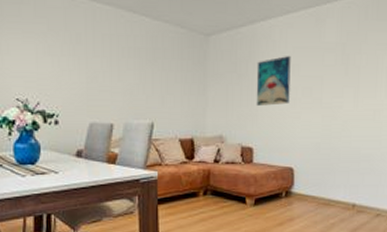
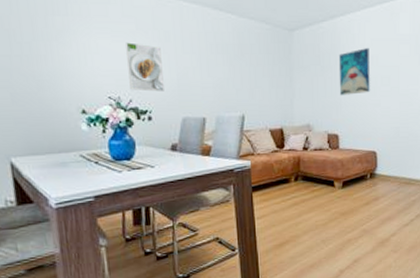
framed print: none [37,43,72,95] -> present [126,42,164,92]

